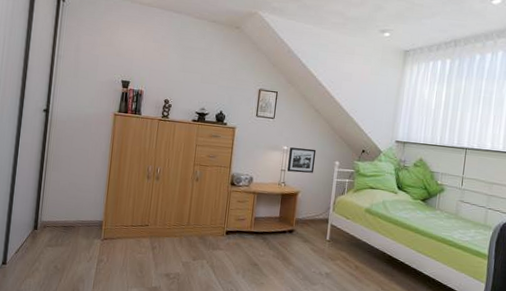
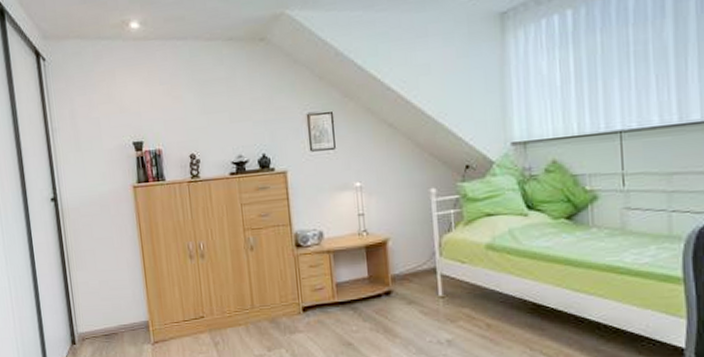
picture frame: present [287,147,317,173] -> none [363,178,404,215]

